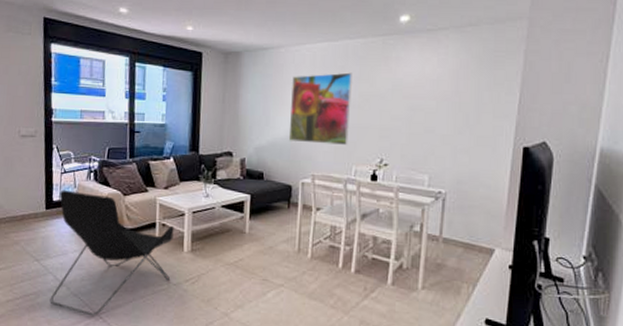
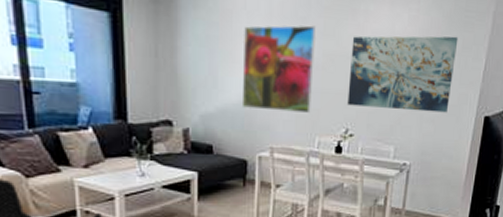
wall art: none [382,74,489,144] -> present [347,36,459,113]

